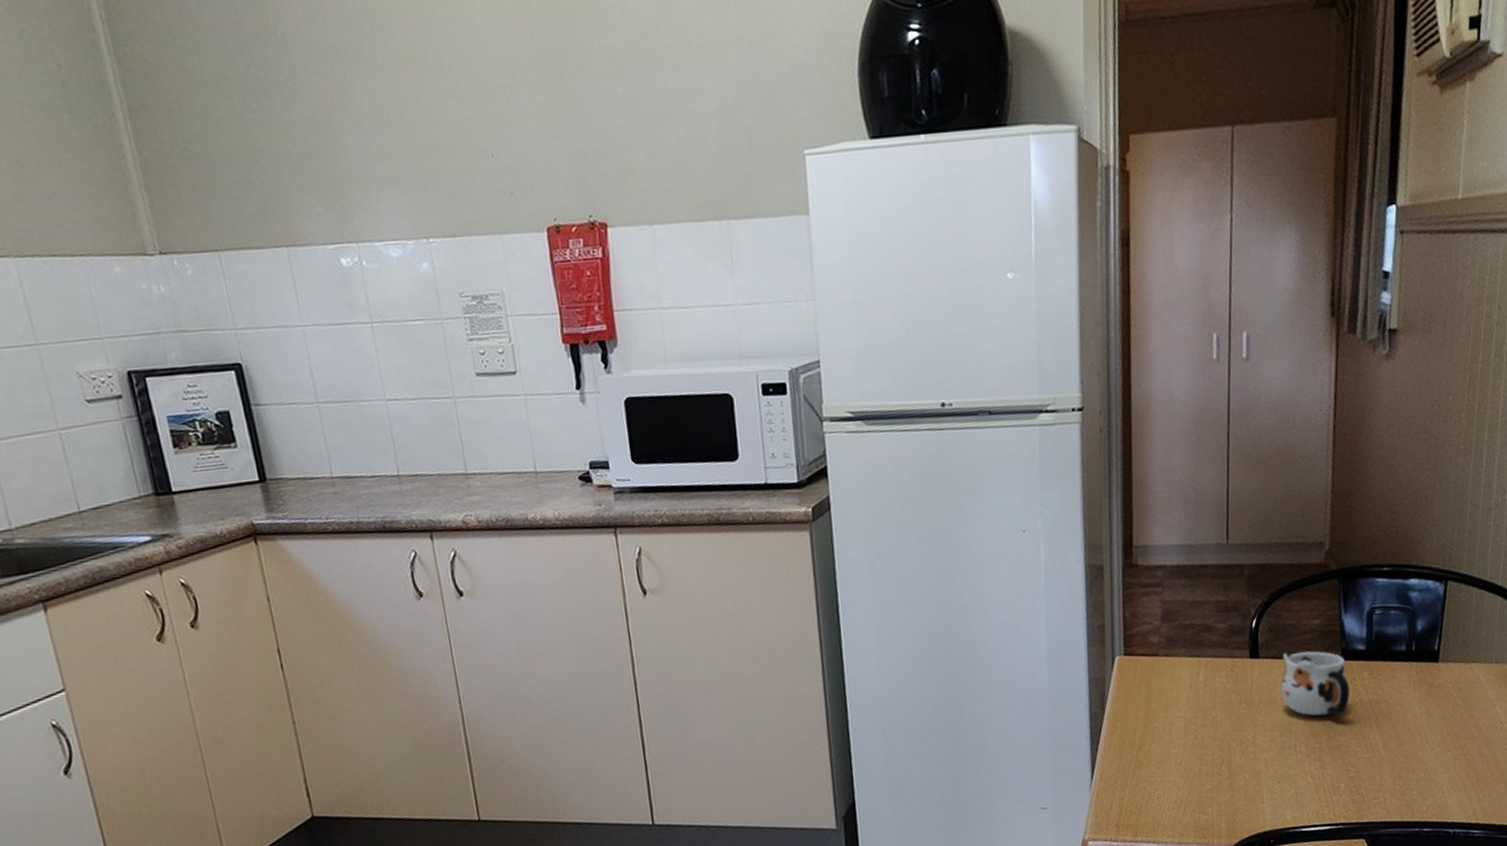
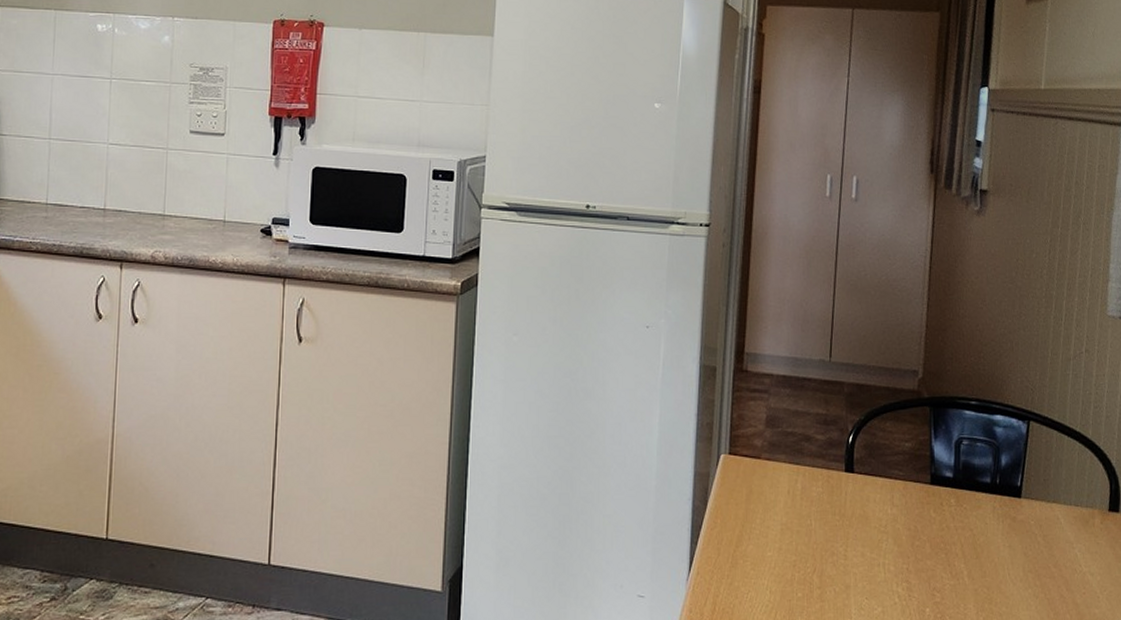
mug: present [1280,649,1350,716] -> none [872,467,937,538]

